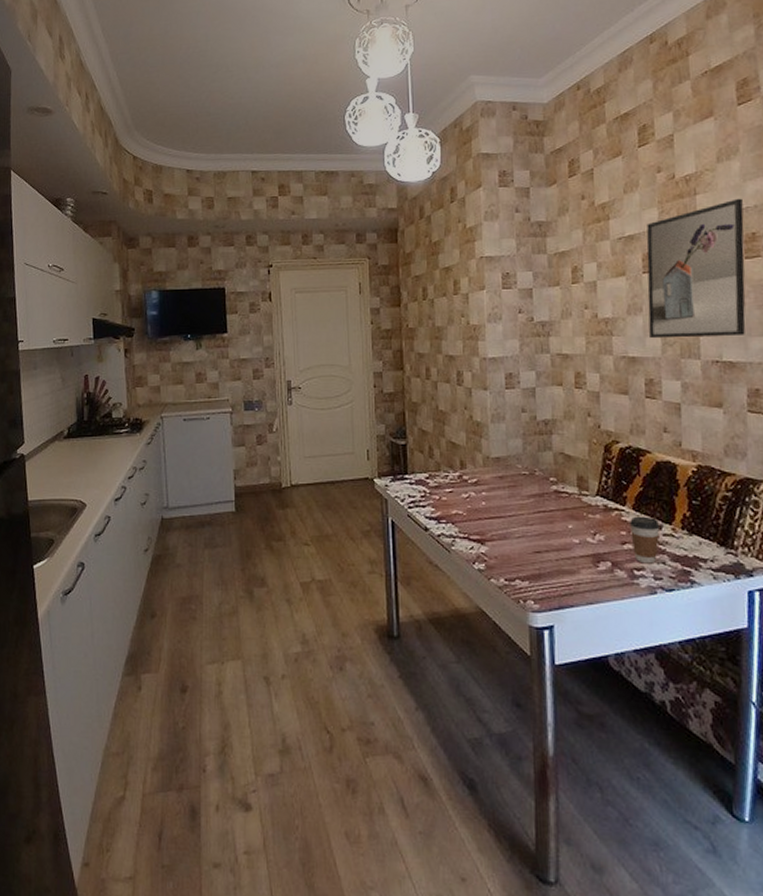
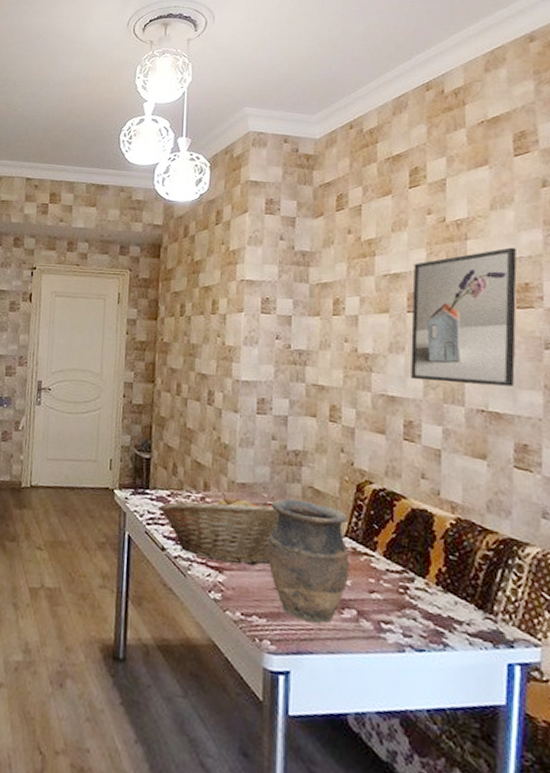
fruit basket: none [418,468,535,534] -> present [159,491,280,565]
vase: none [525,466,602,578] -> present [268,499,349,624]
coffee cup: present [630,516,660,564] -> none [380,564,413,619]

